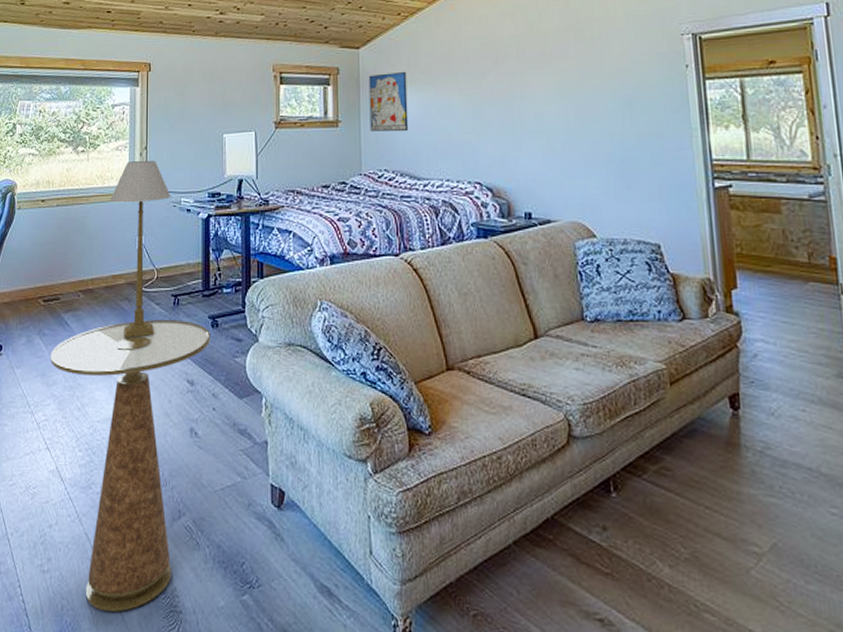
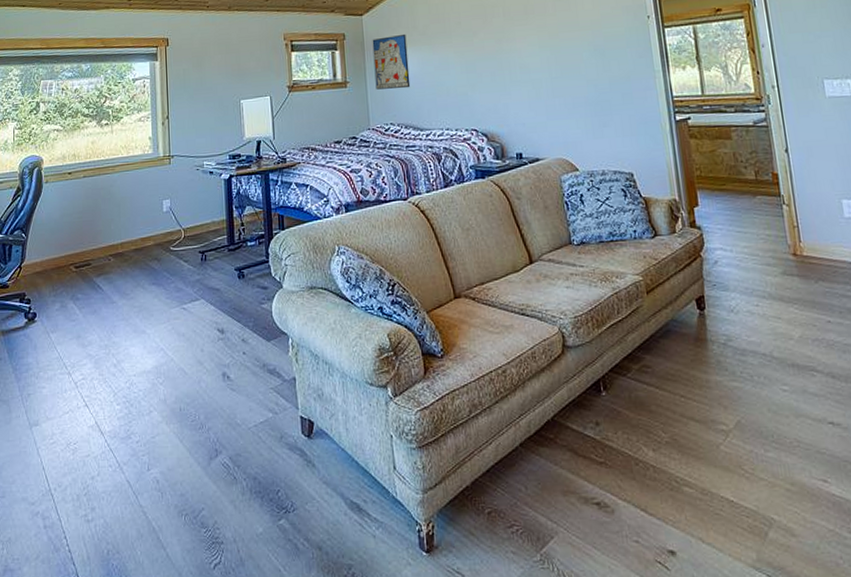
side table: present [51,319,211,612] -> none [85,274,238,550]
table lamp: present [109,161,171,338] -> none [135,129,194,296]

